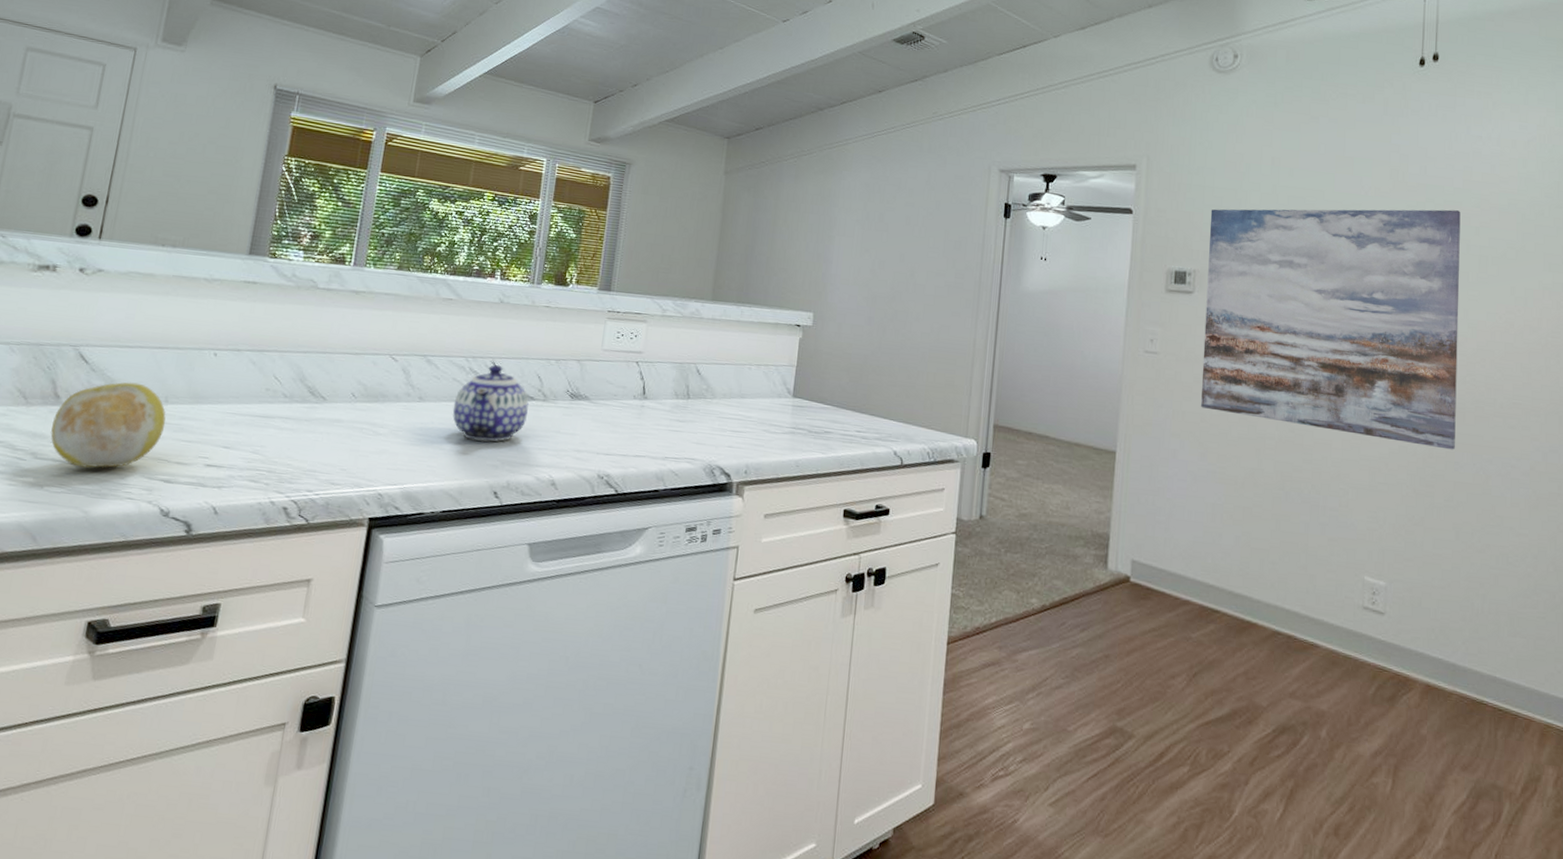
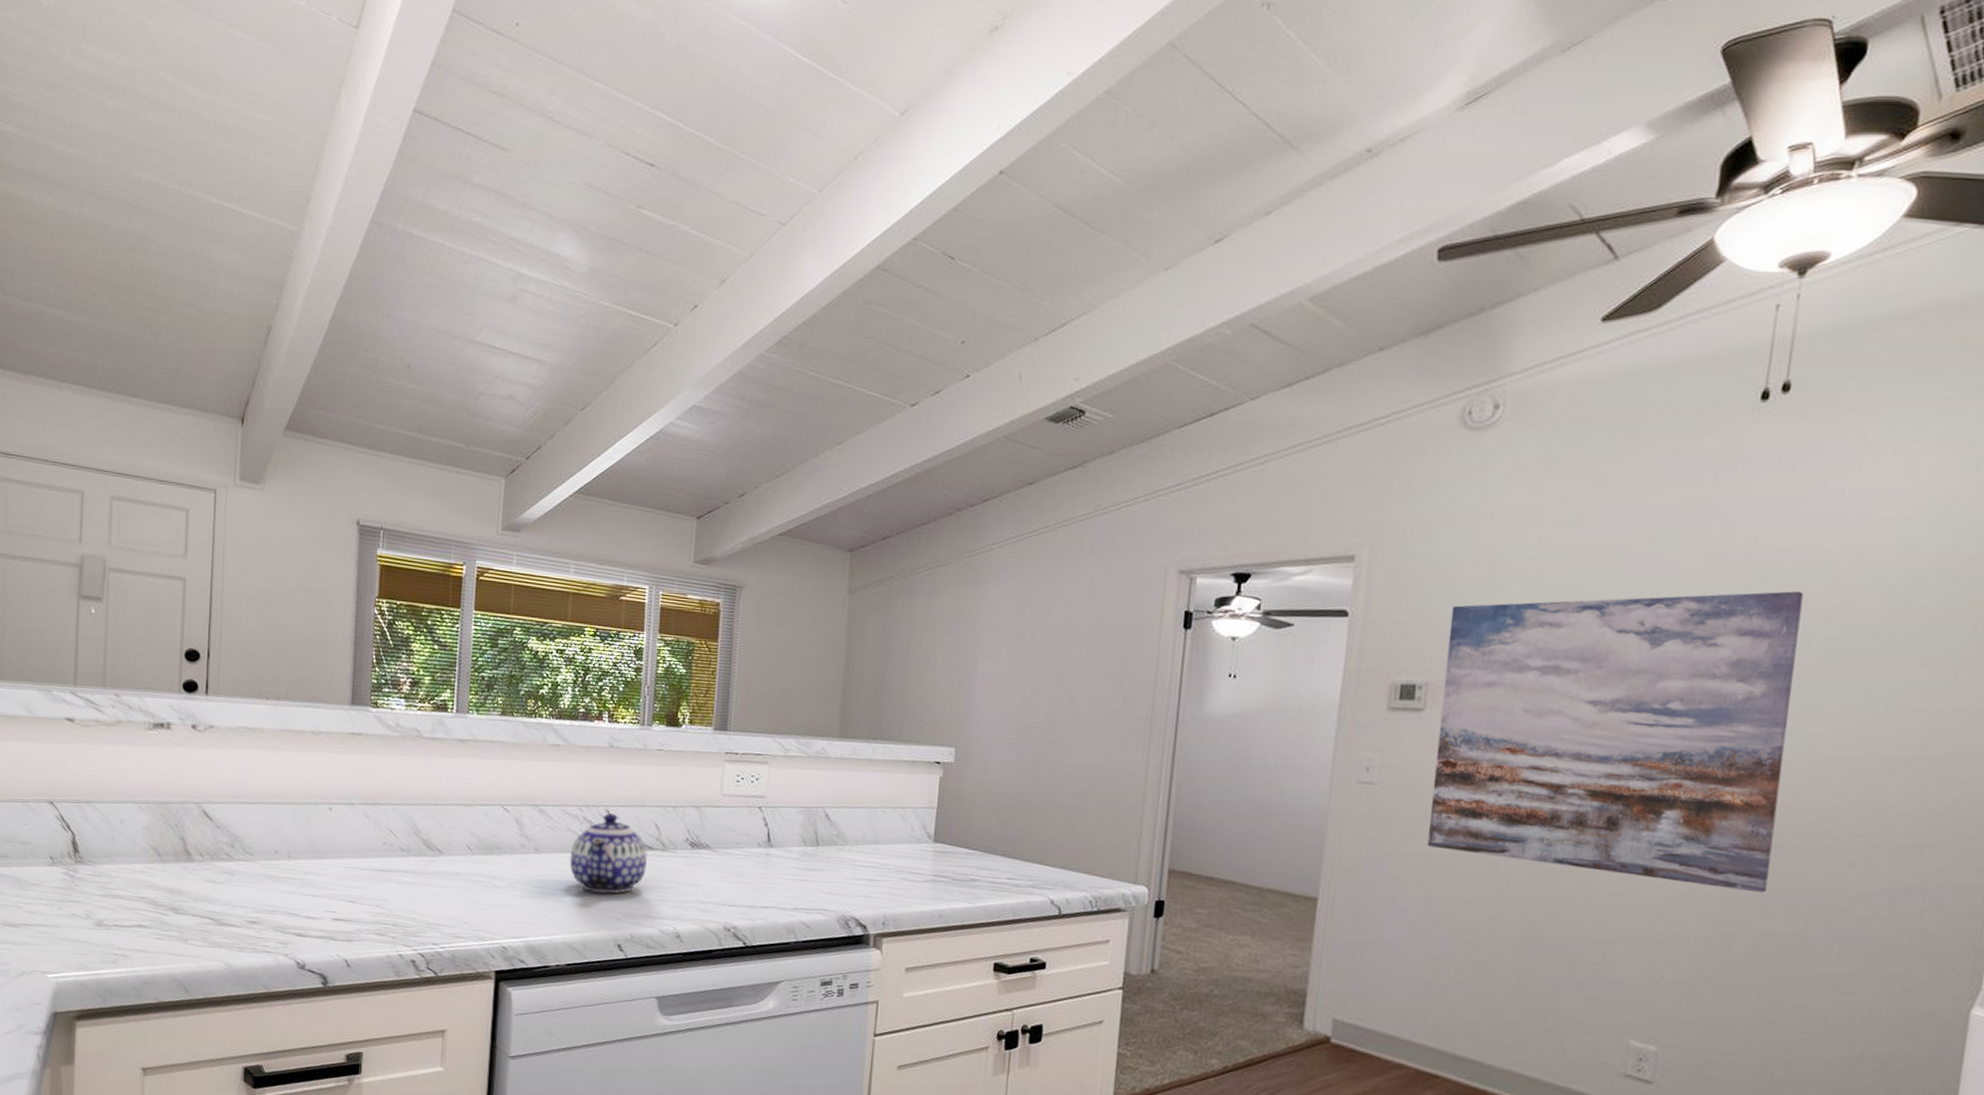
fruit: present [50,382,166,468] -> none [186,838,292,923]

